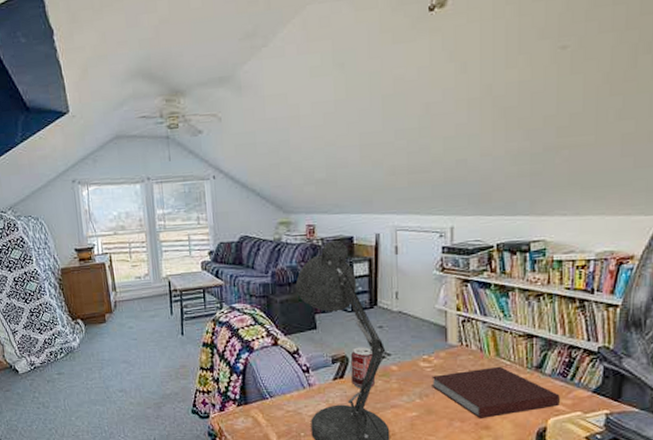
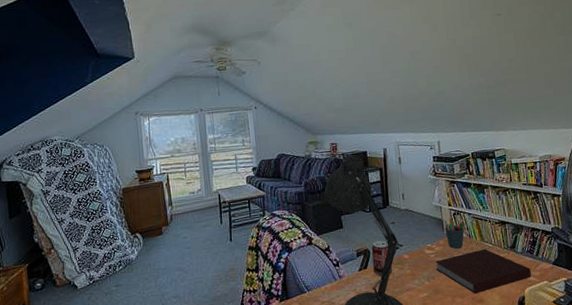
pen holder: none [448,326,476,364] -> present [444,218,465,249]

